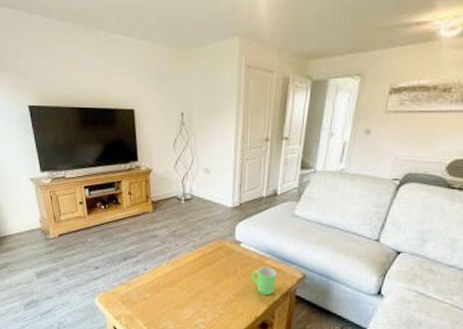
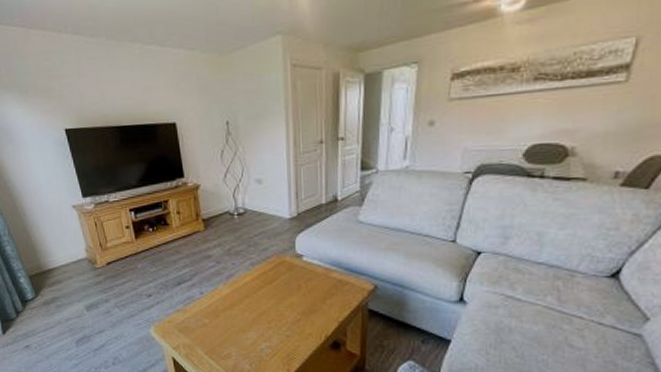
mug: present [251,266,277,296] -> none [317,280,346,312]

